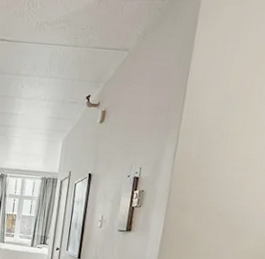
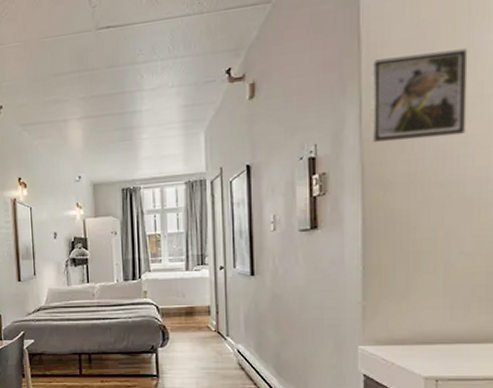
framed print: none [180,113,255,181] -> present [372,48,468,142]

